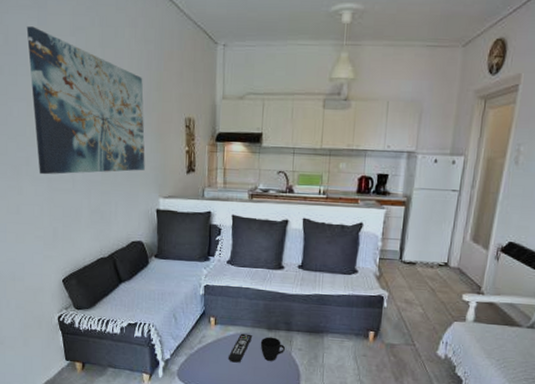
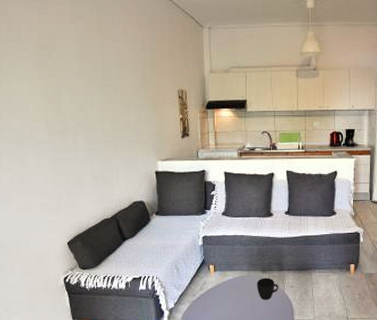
wall art: present [26,26,145,175] -> none [28,16,143,146]
remote control: present [228,333,252,363] -> none [227,277,248,305]

